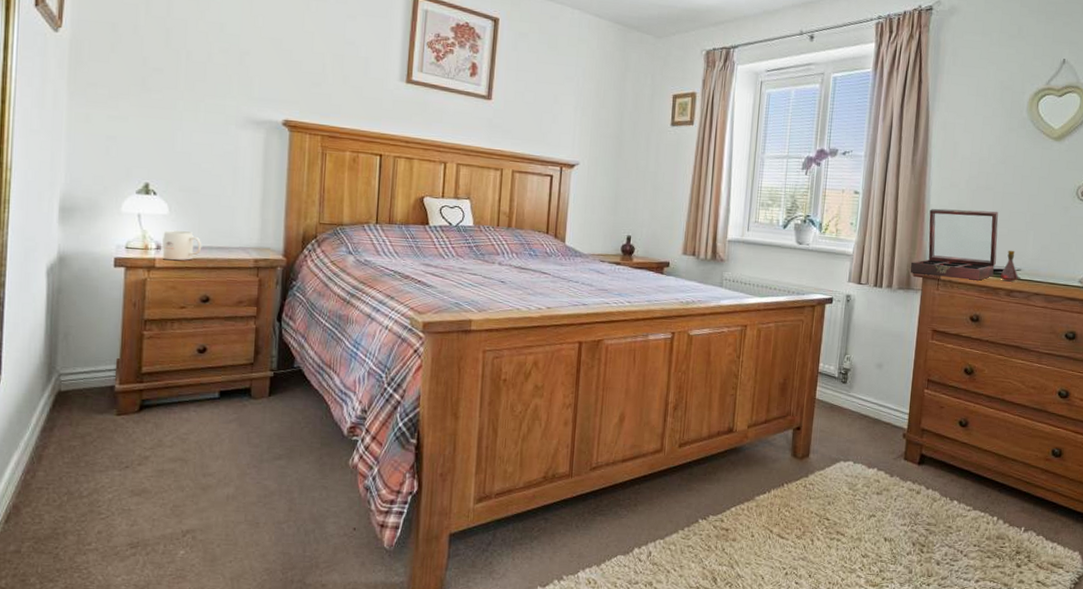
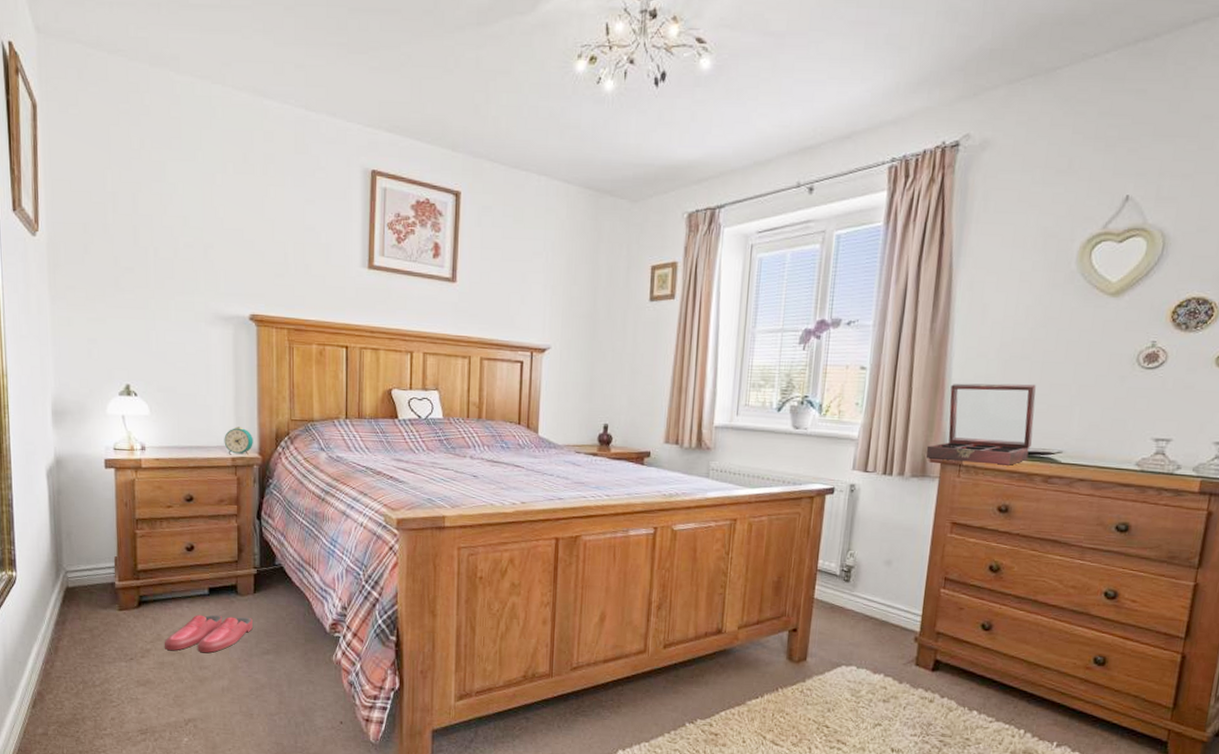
mug: present [162,230,202,261] -> none [146,431,183,461]
slippers: none [165,419,265,460] -> present [164,614,253,653]
alarm clock: none [247,228,279,256] -> present [224,426,253,455]
flask: present [1000,250,1019,282] -> none [1036,429,1059,466]

